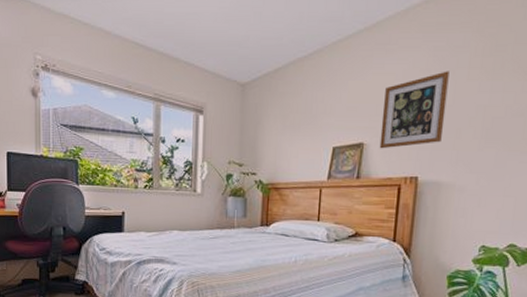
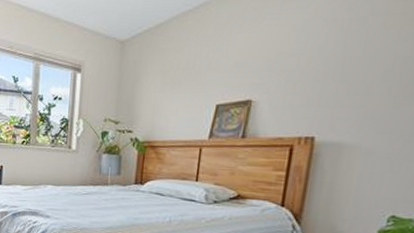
wall art: present [379,71,450,149] -> none [270,19,361,107]

